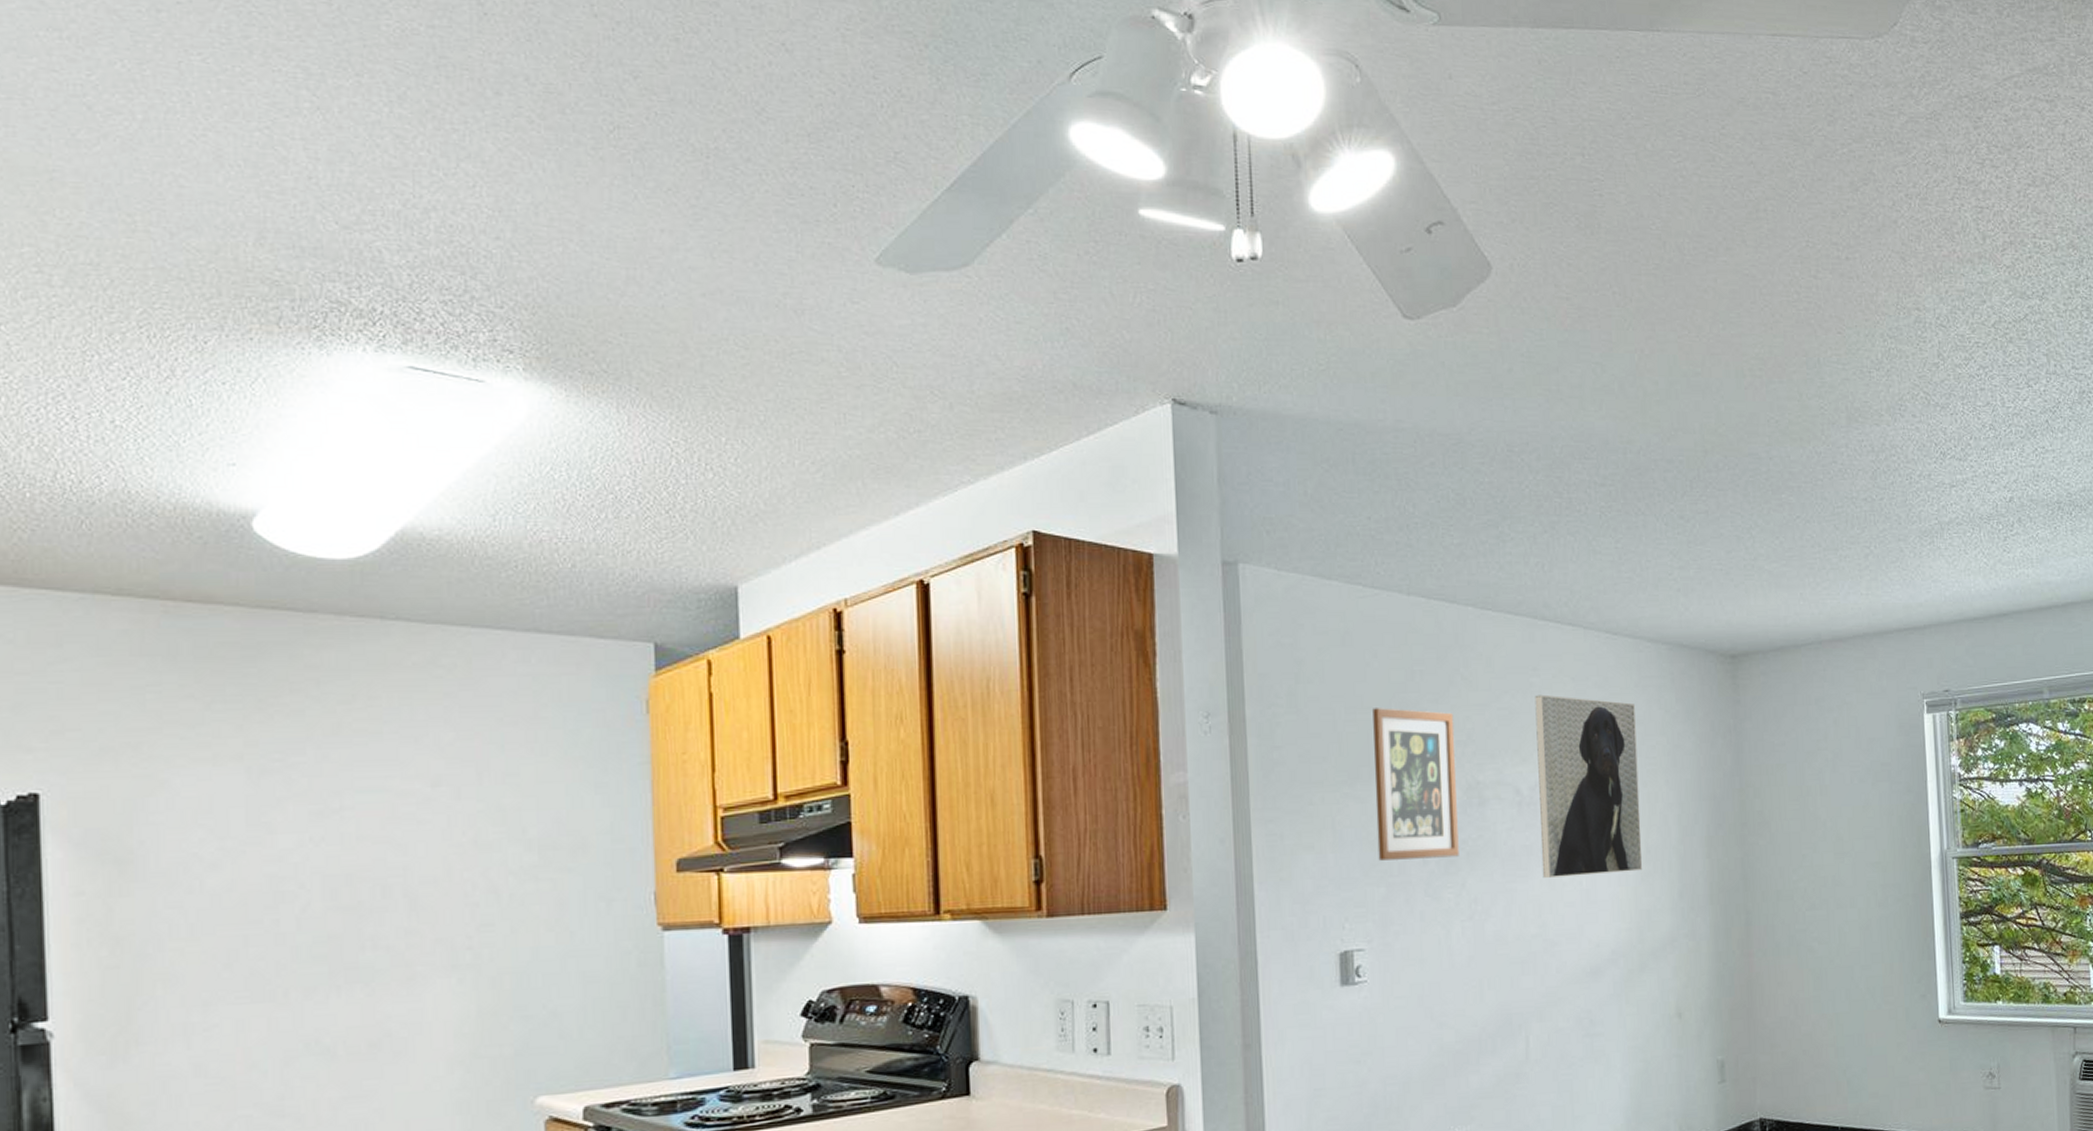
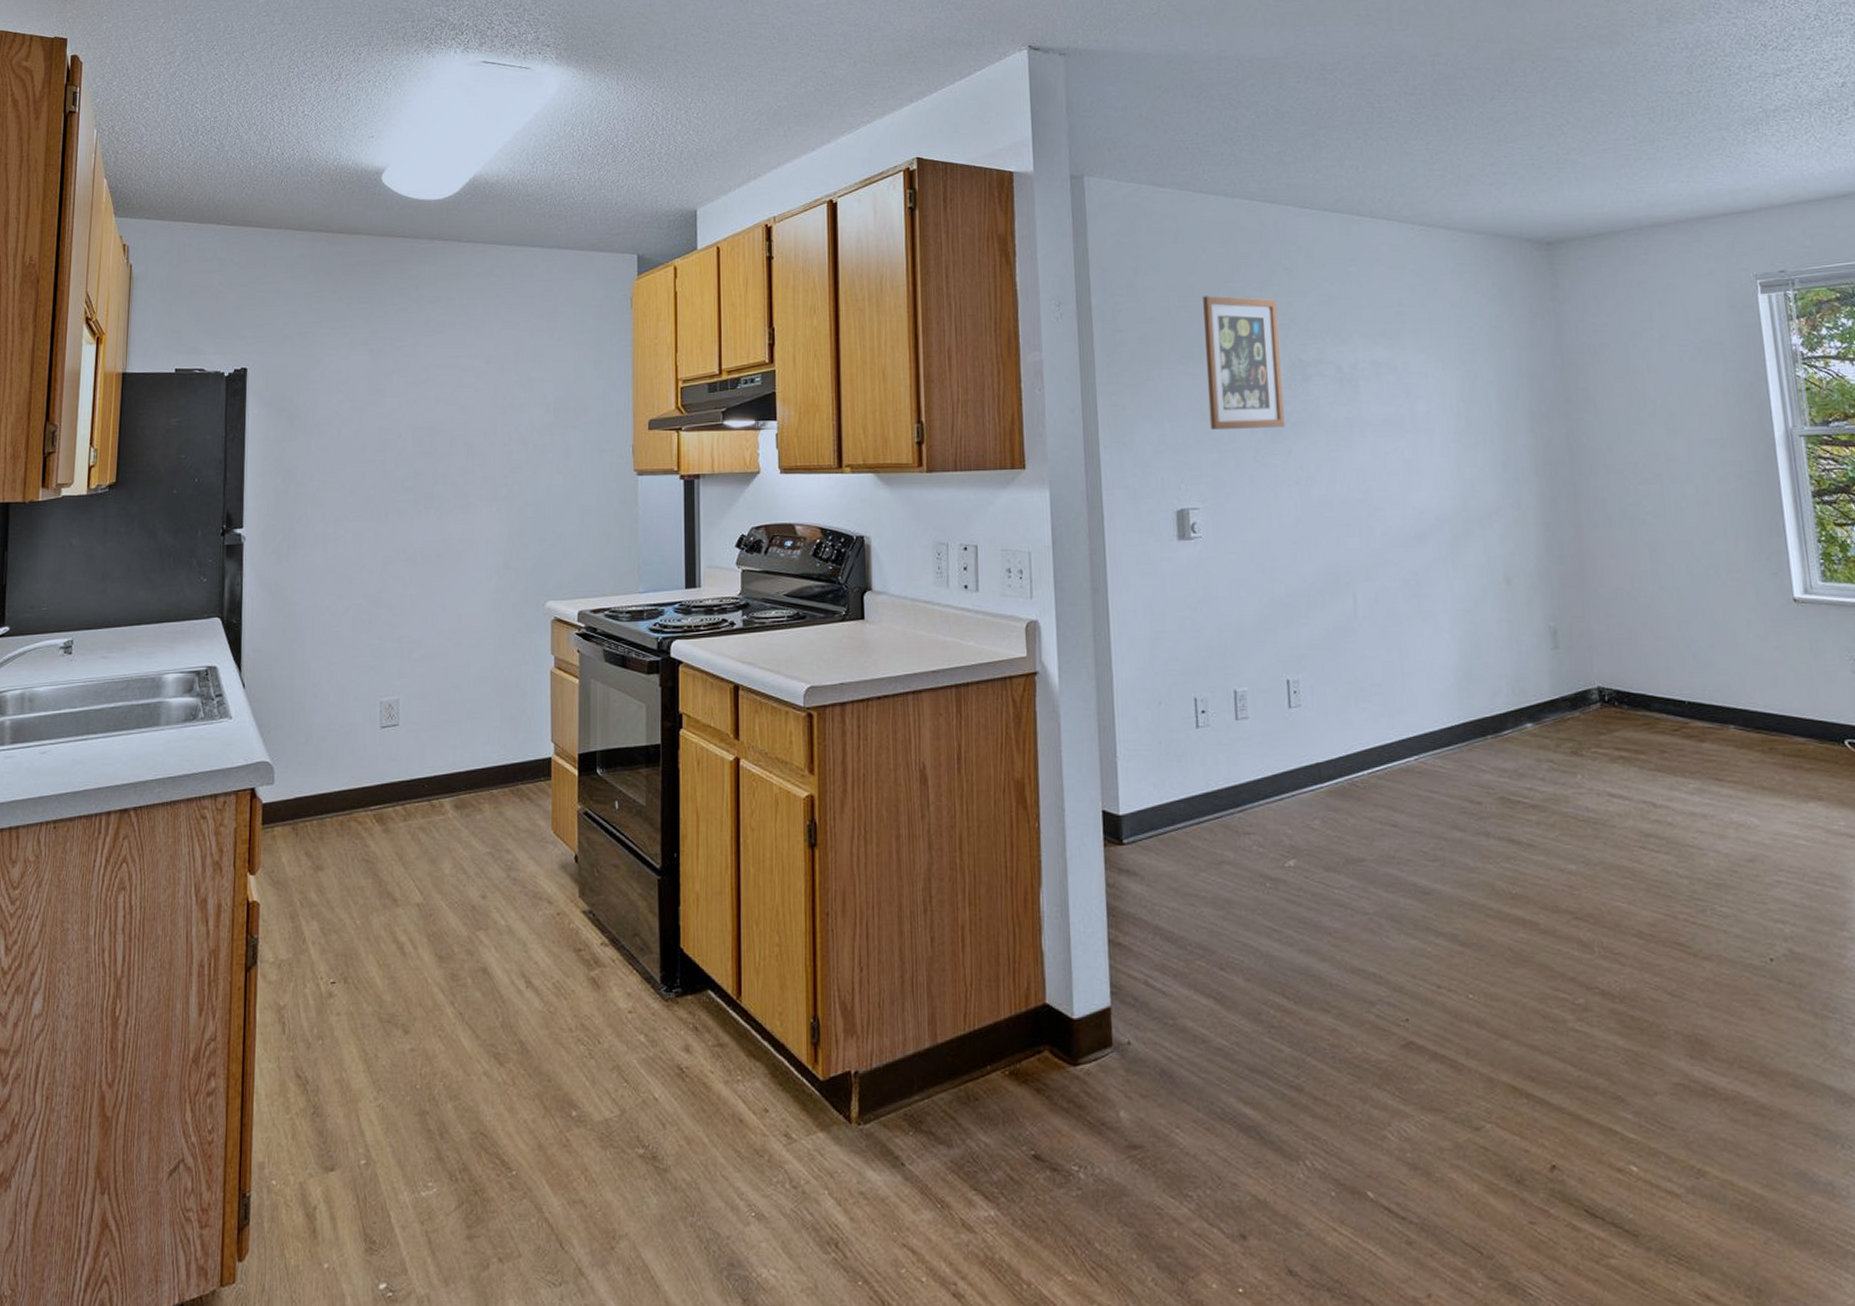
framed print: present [1535,694,1643,878] -> none [1353,282,1464,448]

